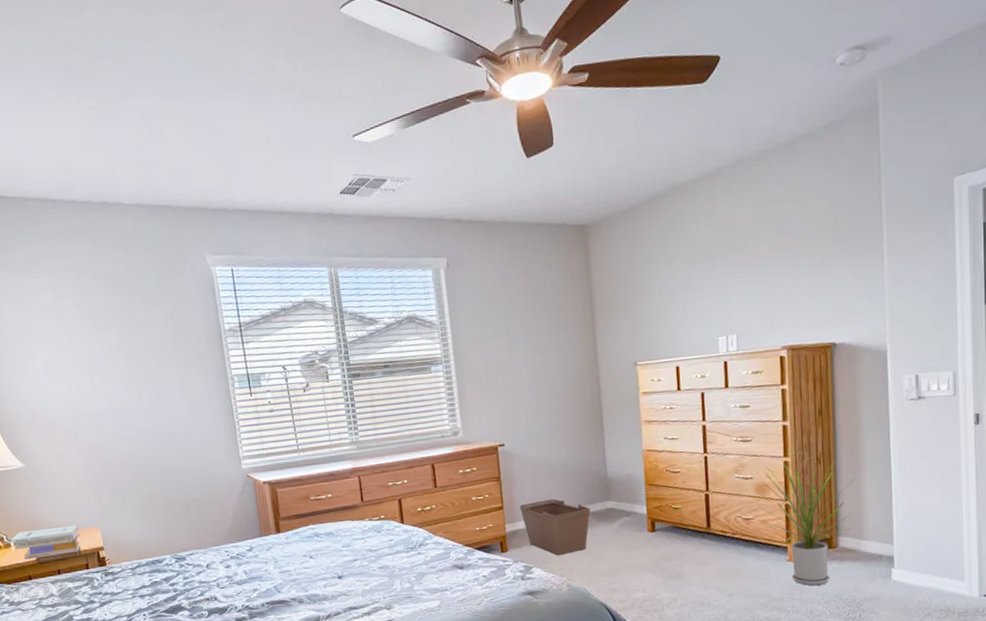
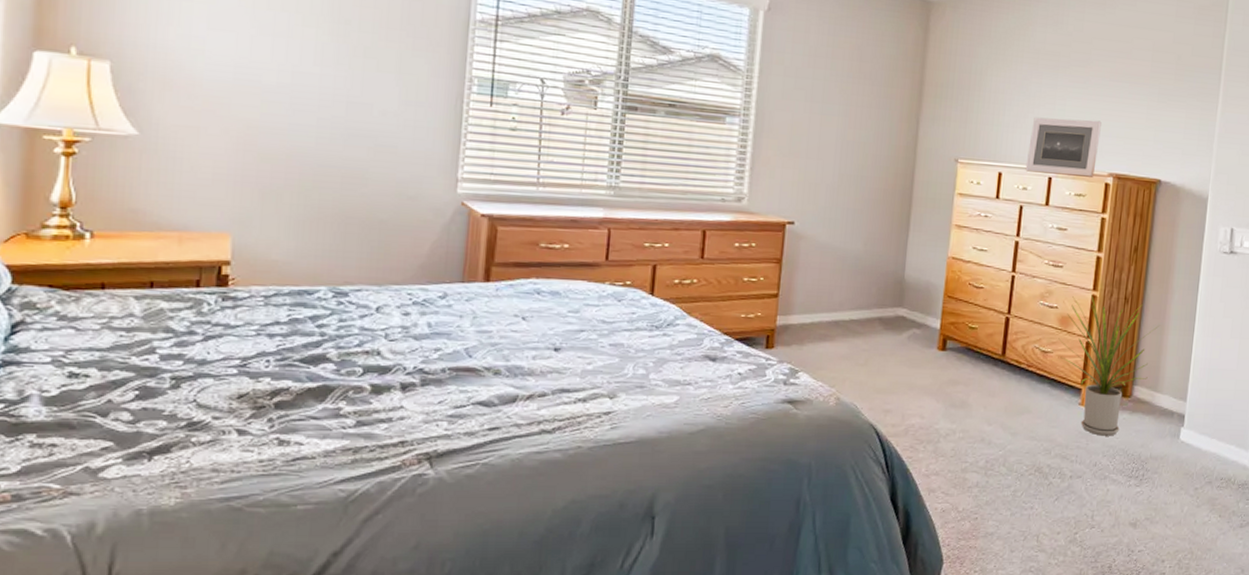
books: present [10,525,82,564] -> none [84,221,200,269]
bicycle basket: present [519,499,590,555] -> none [797,294,878,362]
picture frame: none [700,299,768,361] -> present [1025,117,1102,177]

